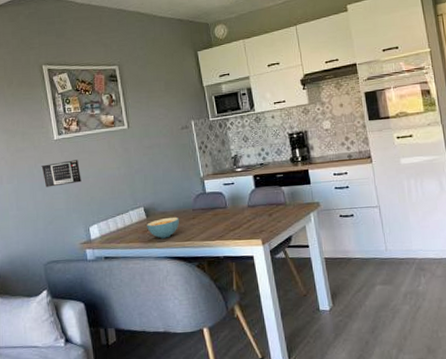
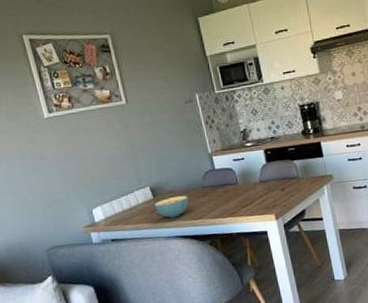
calendar: present [41,160,82,187] -> none [32,139,79,170]

